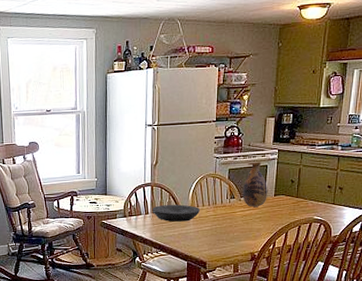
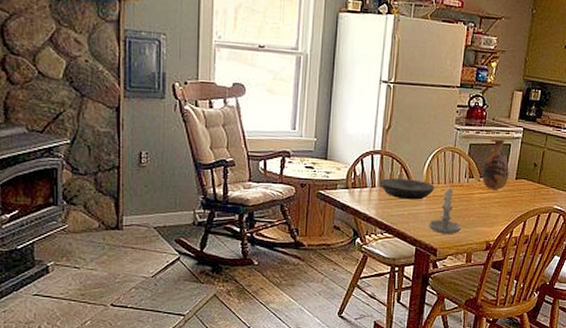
candle: none [197,208,227,249] -> present [428,187,461,234]

